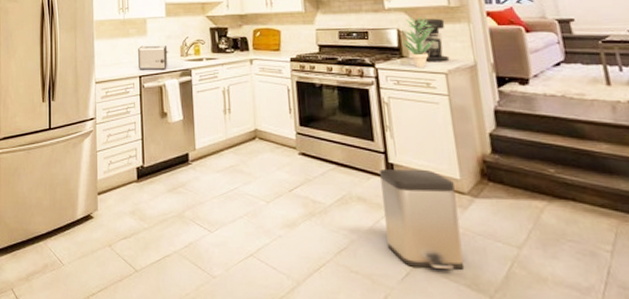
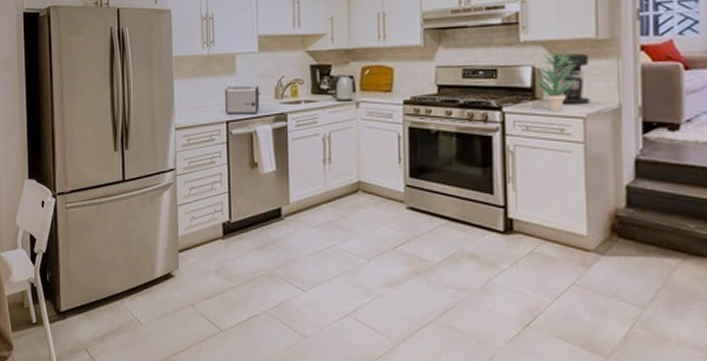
kettle: none [226,36,248,59] -> present [329,74,354,102]
pedal bin: present [380,168,464,270] -> none [497,224,581,330]

